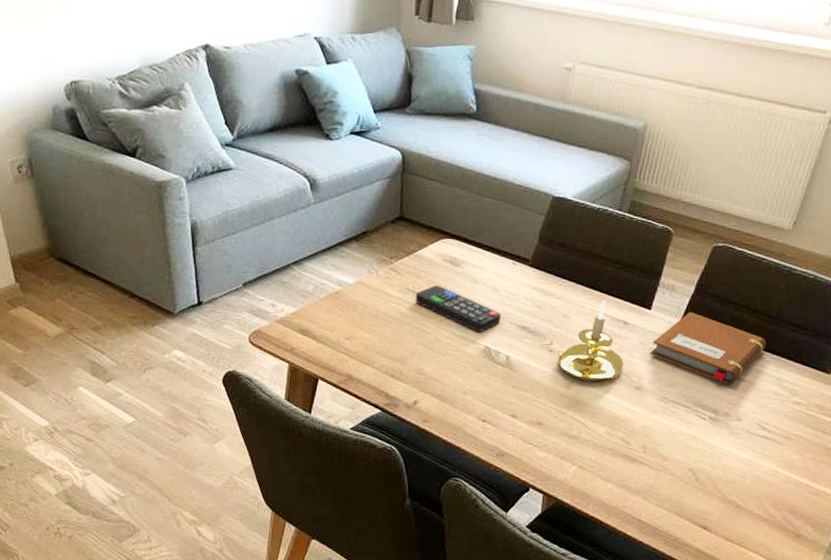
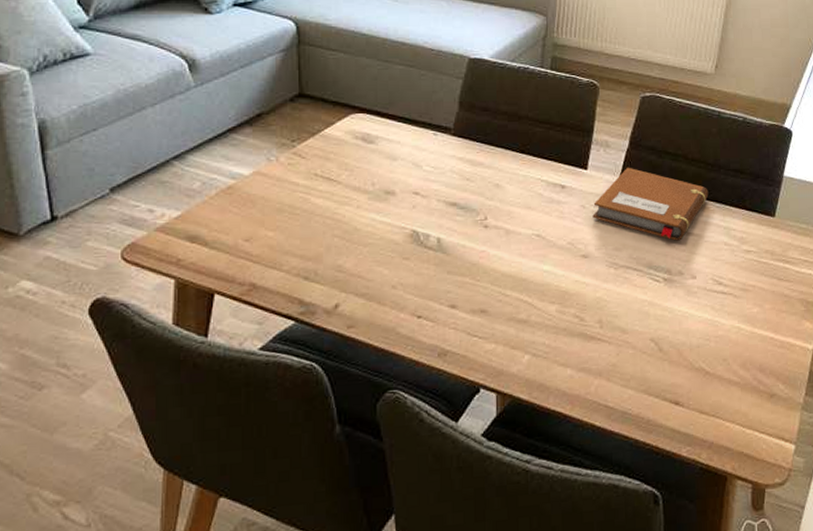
remote control: present [415,285,501,332] -> none [325,167,426,214]
candle holder: present [557,300,623,382] -> none [493,164,566,257]

